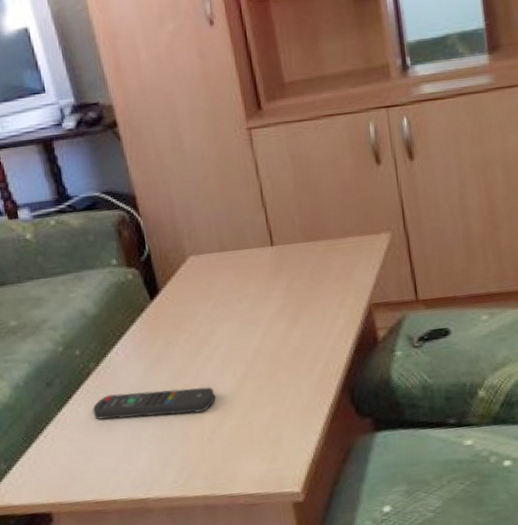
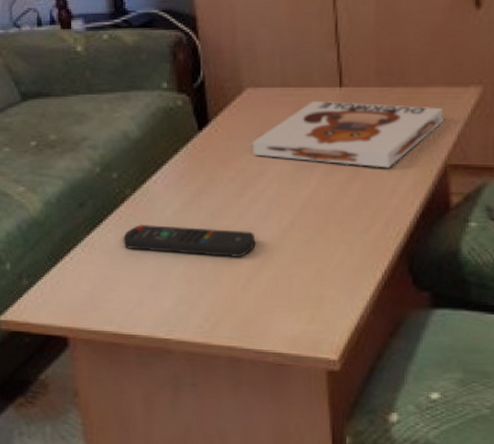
board game: none [200,255,363,317] -> present [252,100,444,168]

